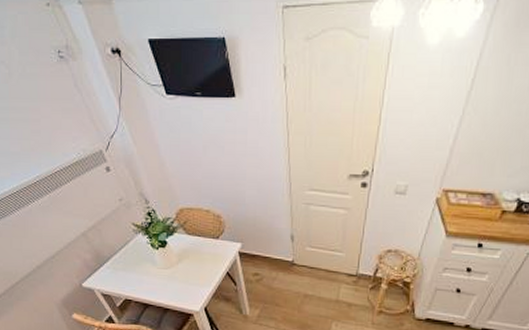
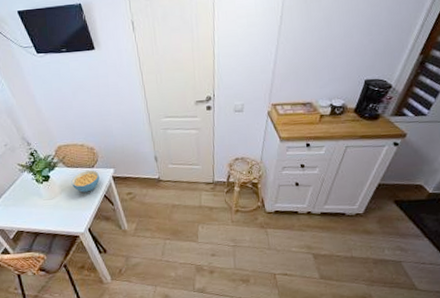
cereal bowl: none [191,241,224,266] -> present [71,170,100,193]

